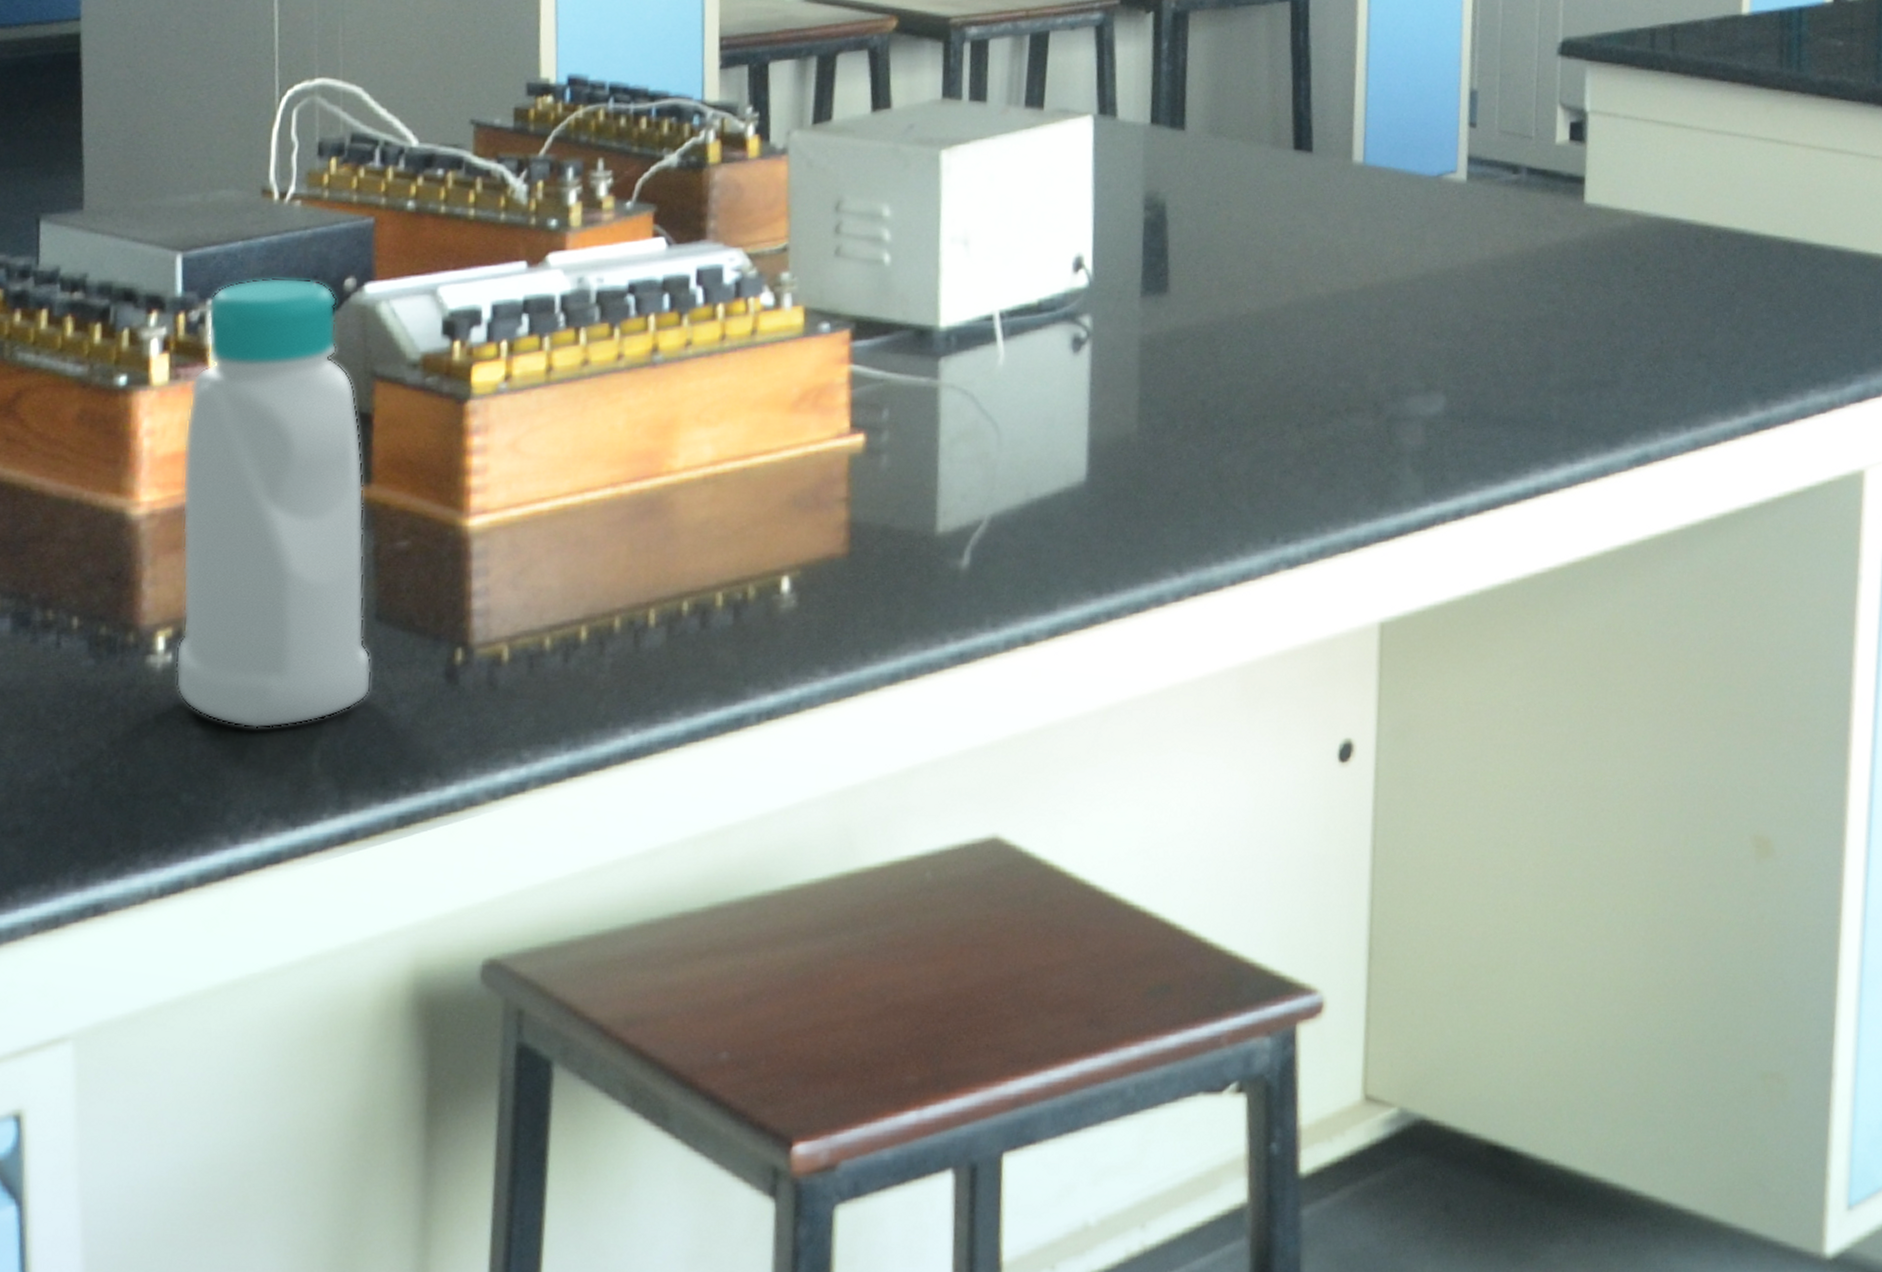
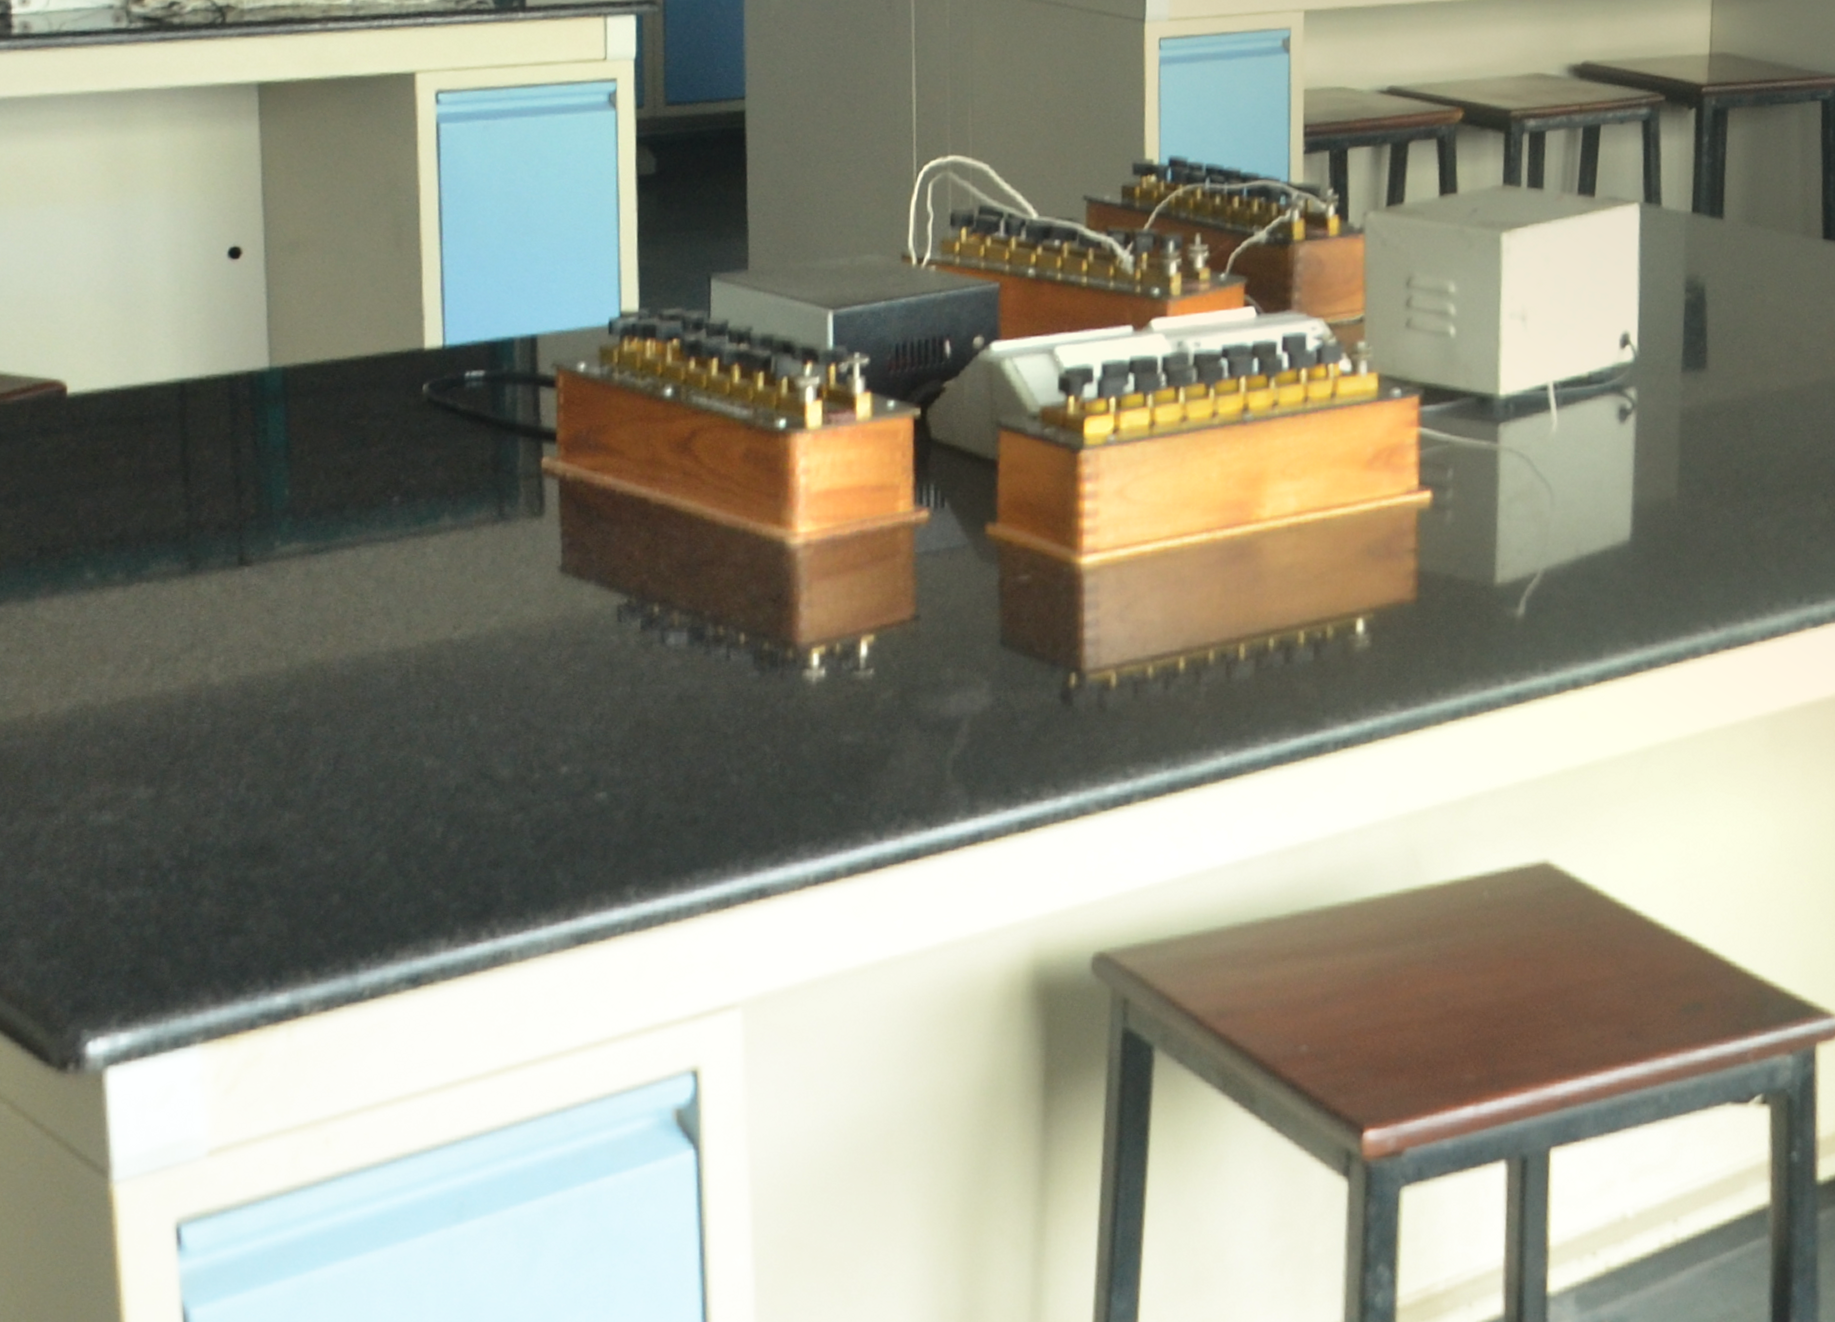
bottle: present [175,277,372,729] -> none [827,334,998,739]

